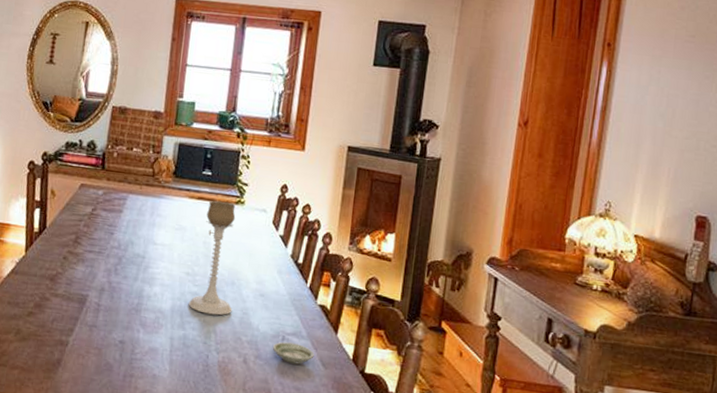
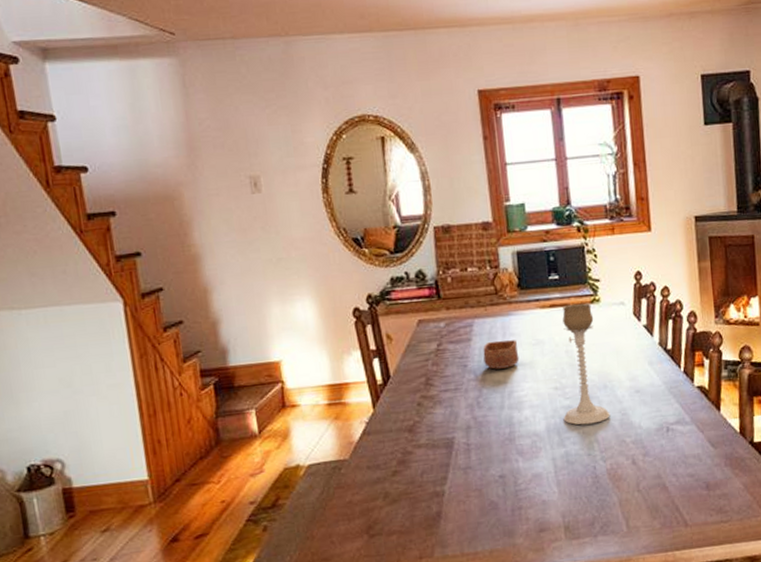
bowl: none [129,217,162,245] -> present [483,340,520,369]
saucer: present [272,342,315,365] -> none [658,431,702,453]

